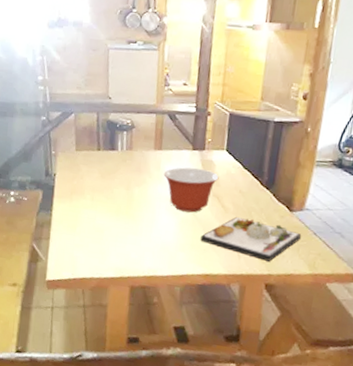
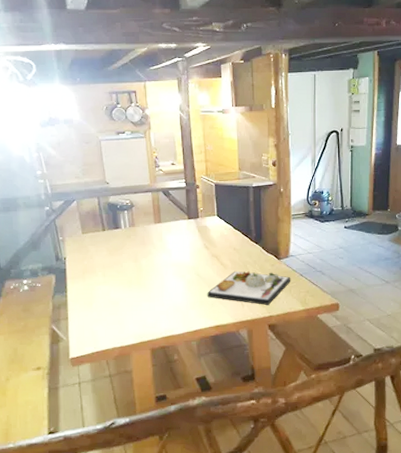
mixing bowl: present [163,167,219,213] -> none [166,234,215,274]

